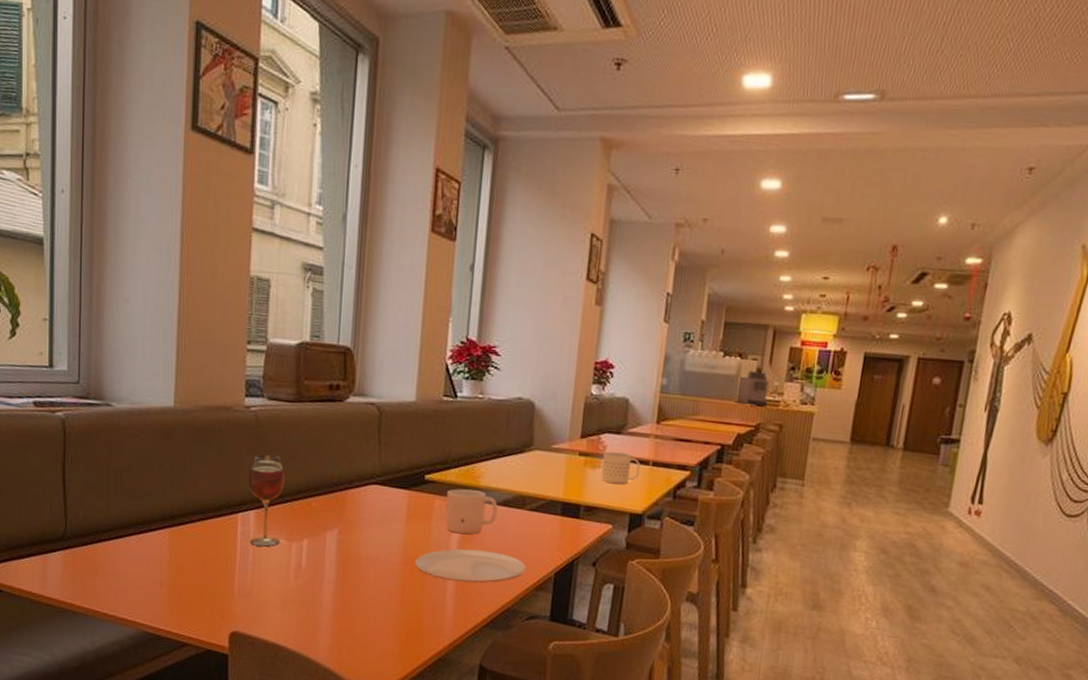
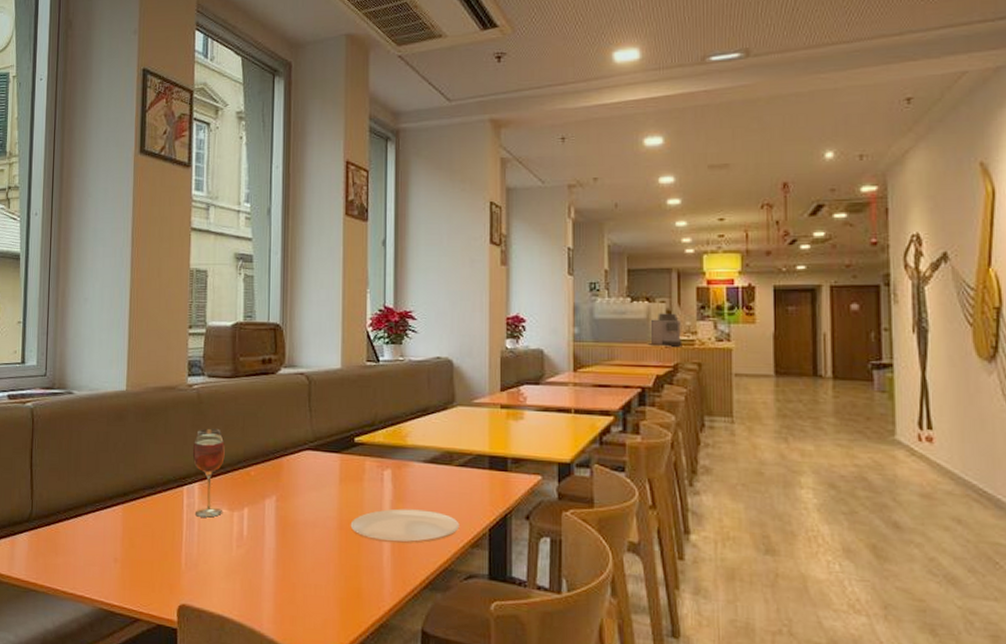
mug: present [445,488,498,535] -> none [376,449,426,494]
mug: present [601,451,641,484] -> none [525,402,563,434]

